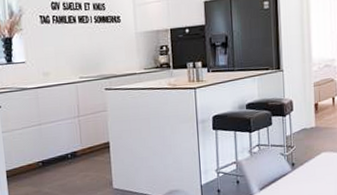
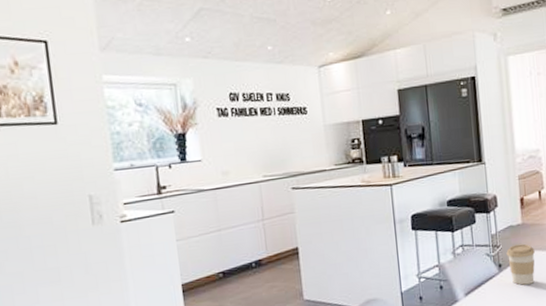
coffee cup: none [299,145,326,183] -> present [506,243,535,285]

